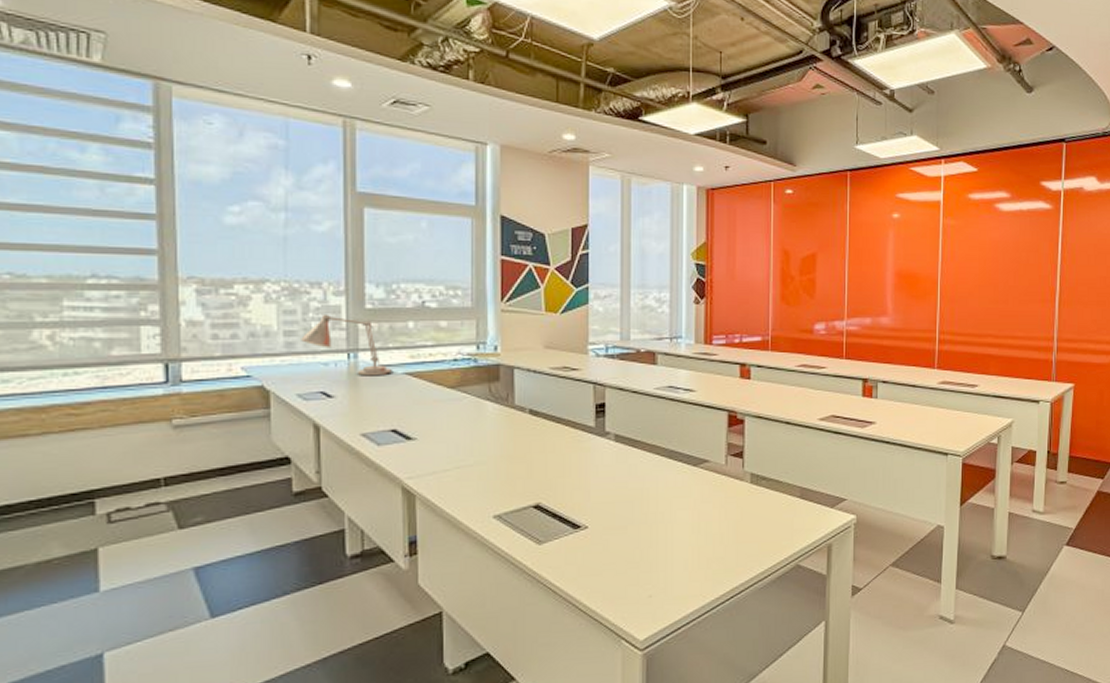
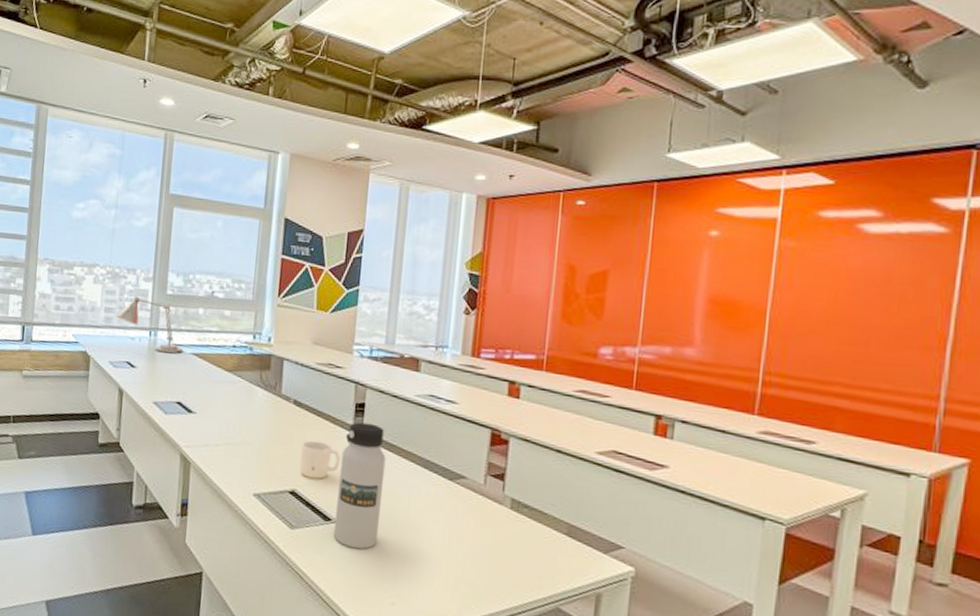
mug: none [542,448,584,488] -> present [300,440,340,479]
water bottle: none [585,422,631,551] -> present [334,422,386,550]

